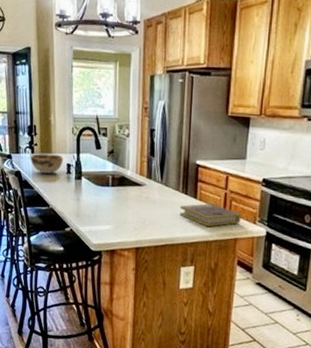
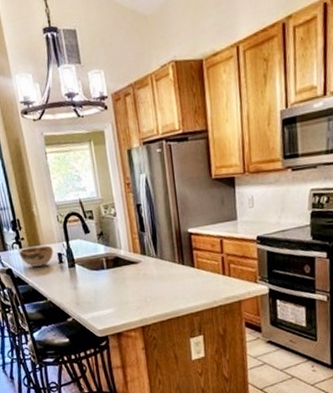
book: present [180,203,241,227] -> none [179,269,242,294]

